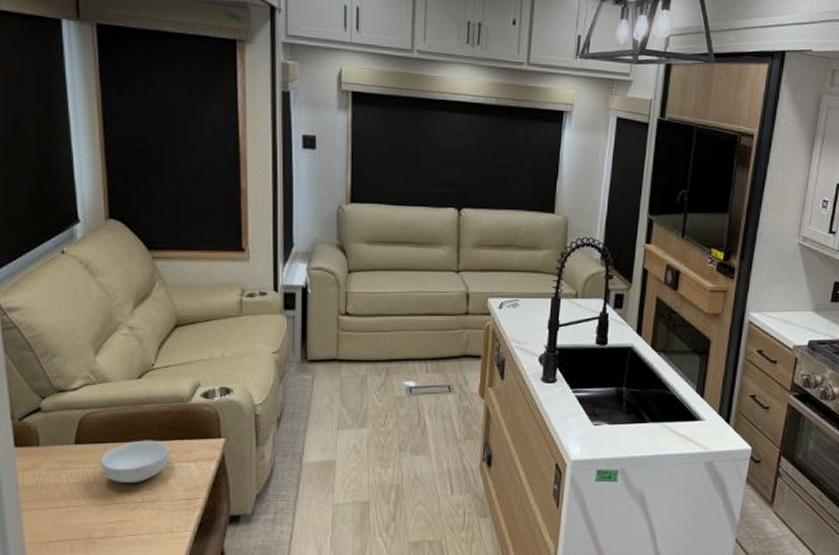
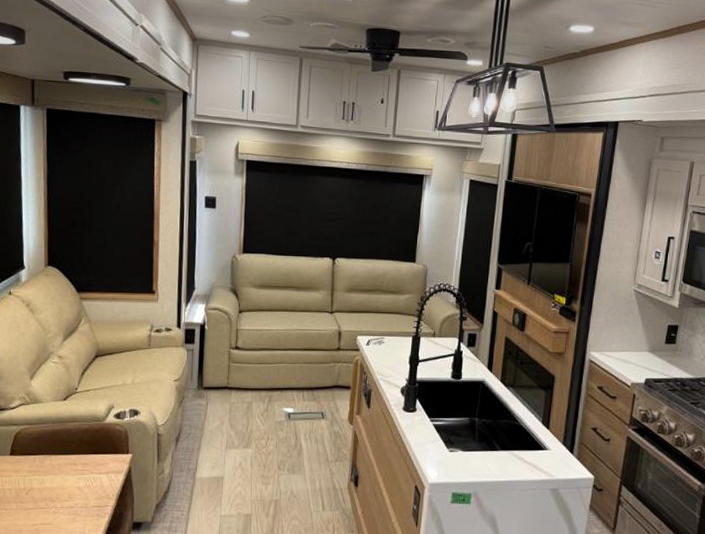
cereal bowl: present [100,440,169,484] -> none [29,453,86,491]

